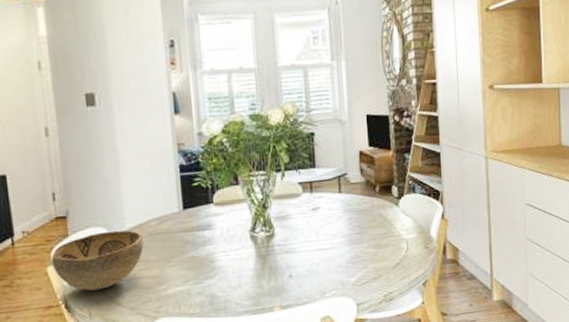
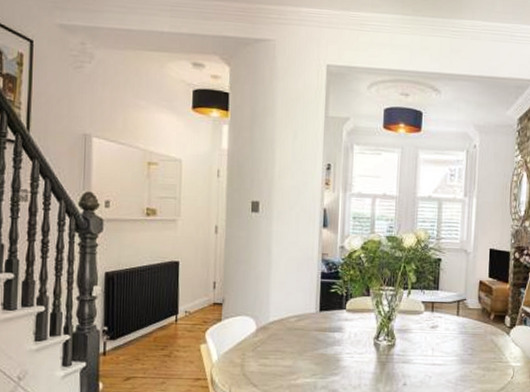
decorative bowl: present [51,230,144,291] -> none [205,321,282,371]

